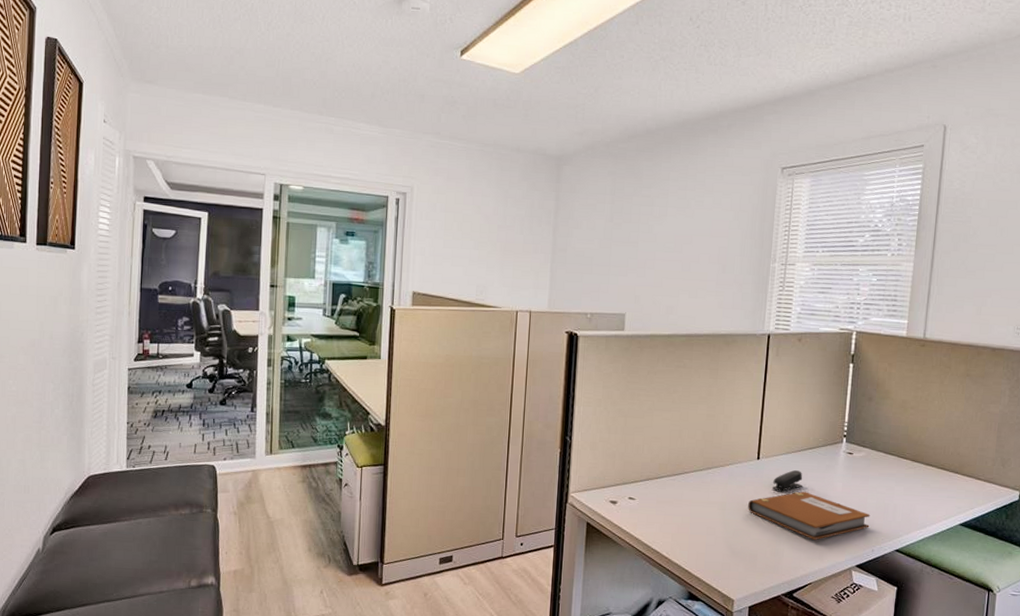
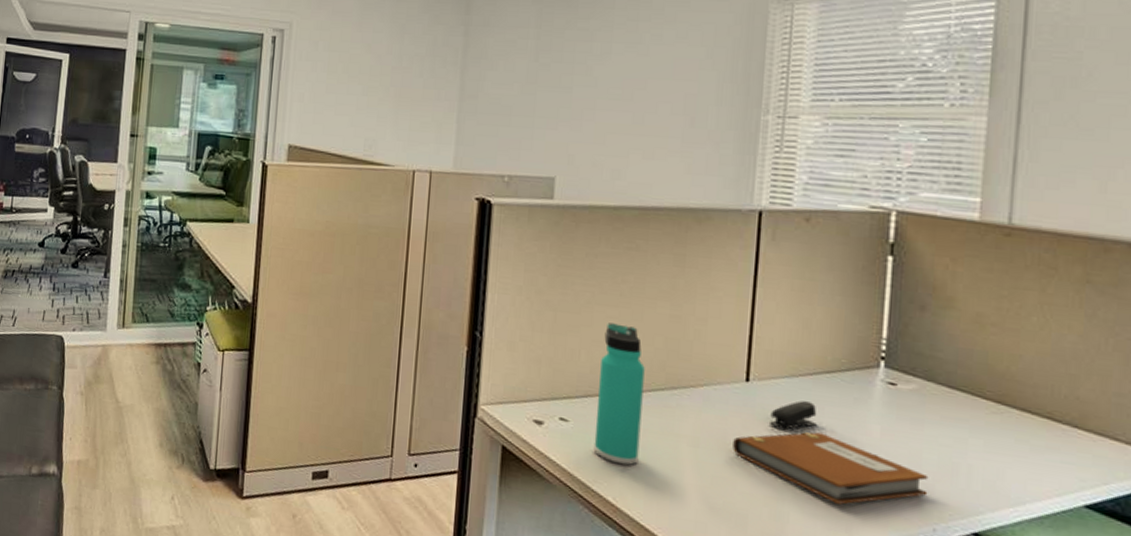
thermos bottle: none [653,423,689,528] -> present [593,323,645,465]

